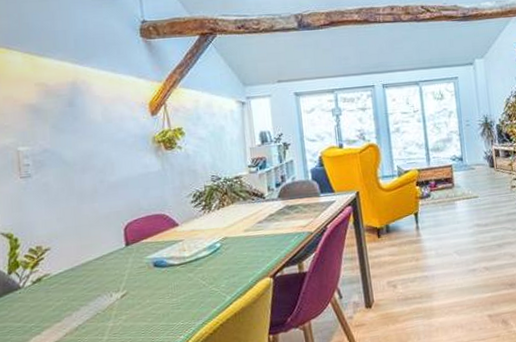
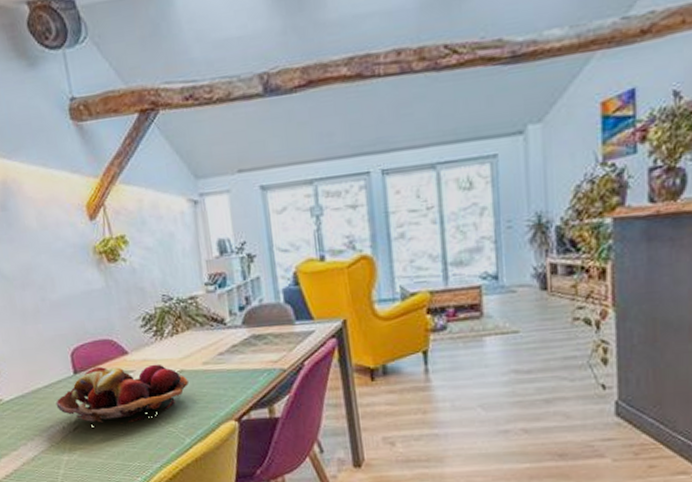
fruit basket: none [105,233,231,289] -> present [56,364,189,425]

